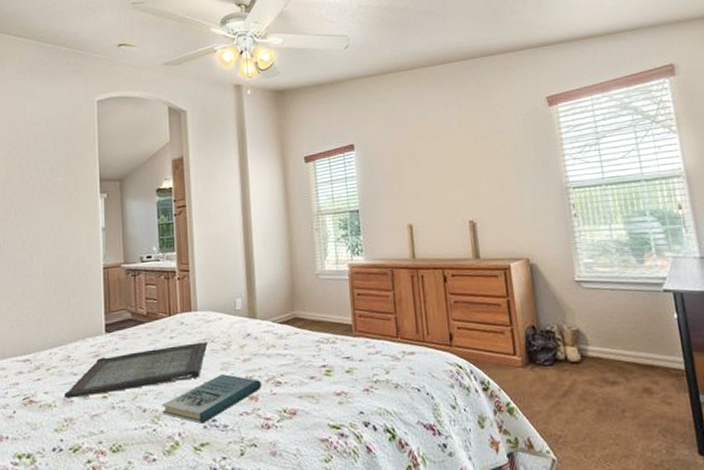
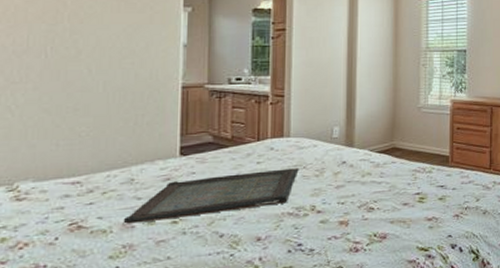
book: present [161,374,261,424] -> none [241,200,353,248]

